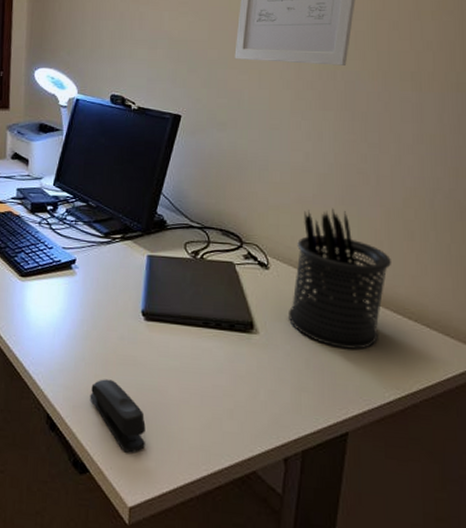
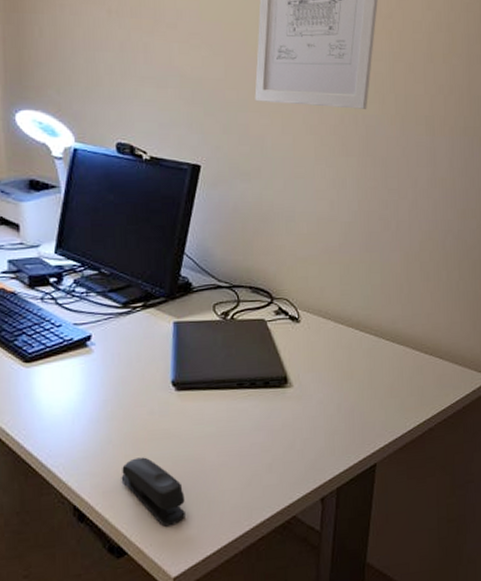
pen holder: present [289,208,391,349] -> none [320,256,410,389]

